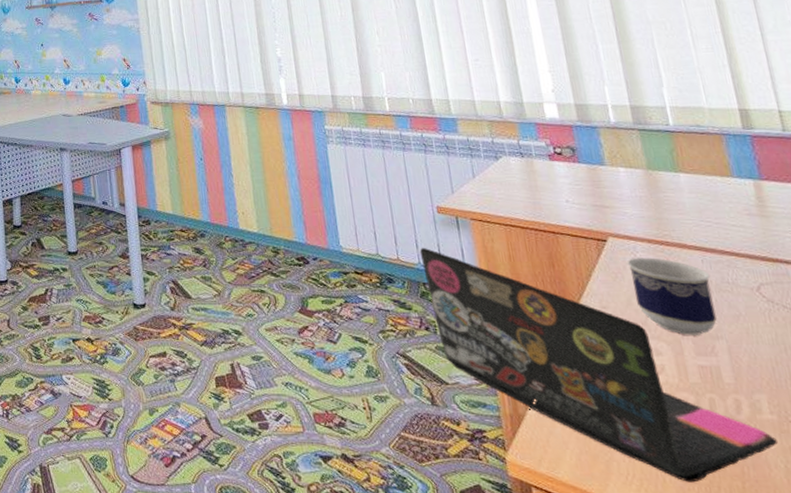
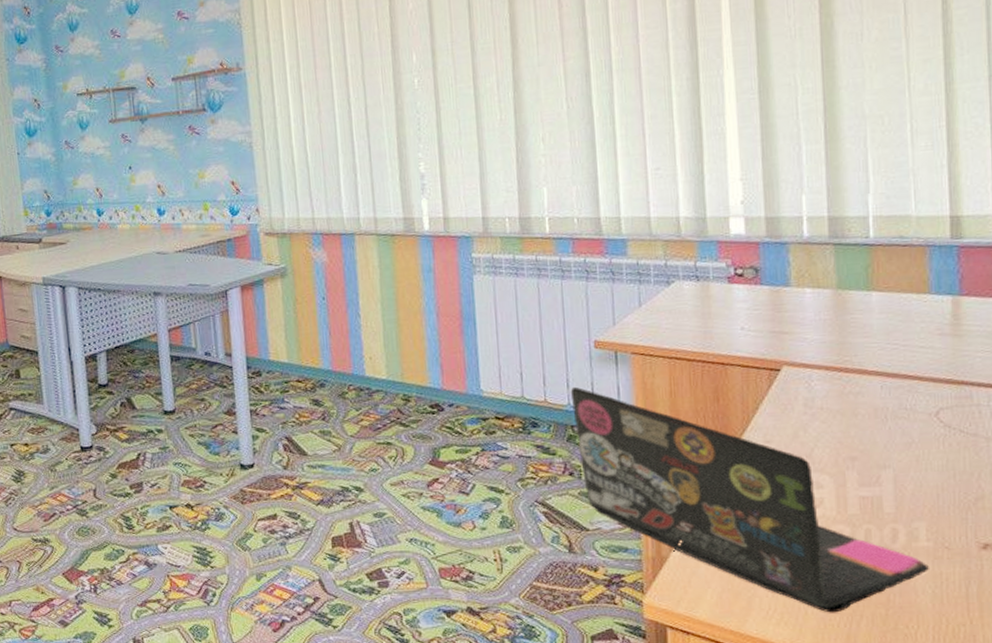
cup: present [627,257,717,335] -> none [799,386,888,466]

